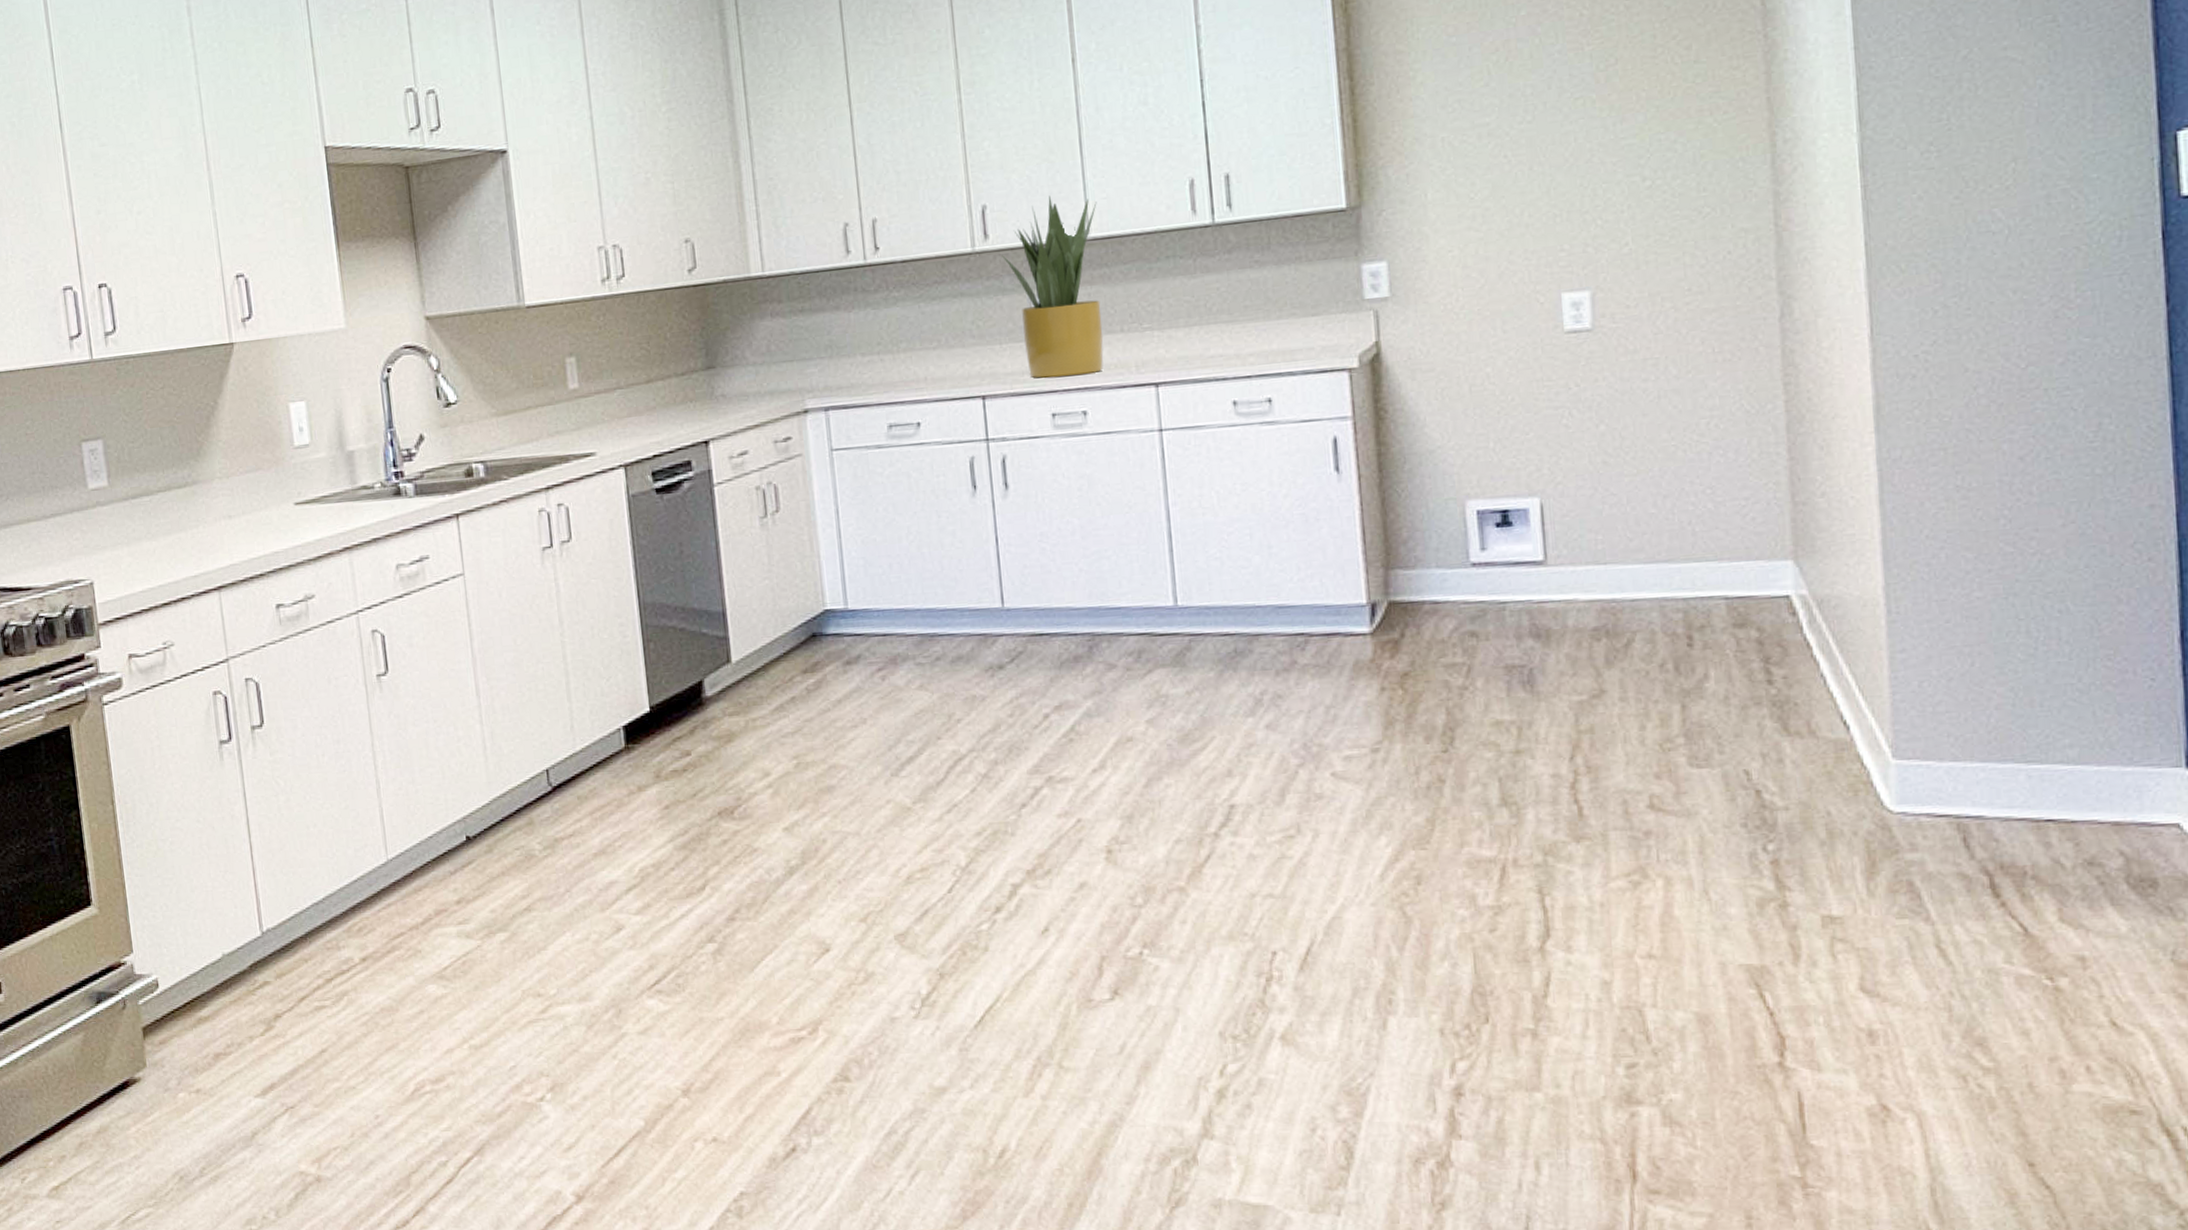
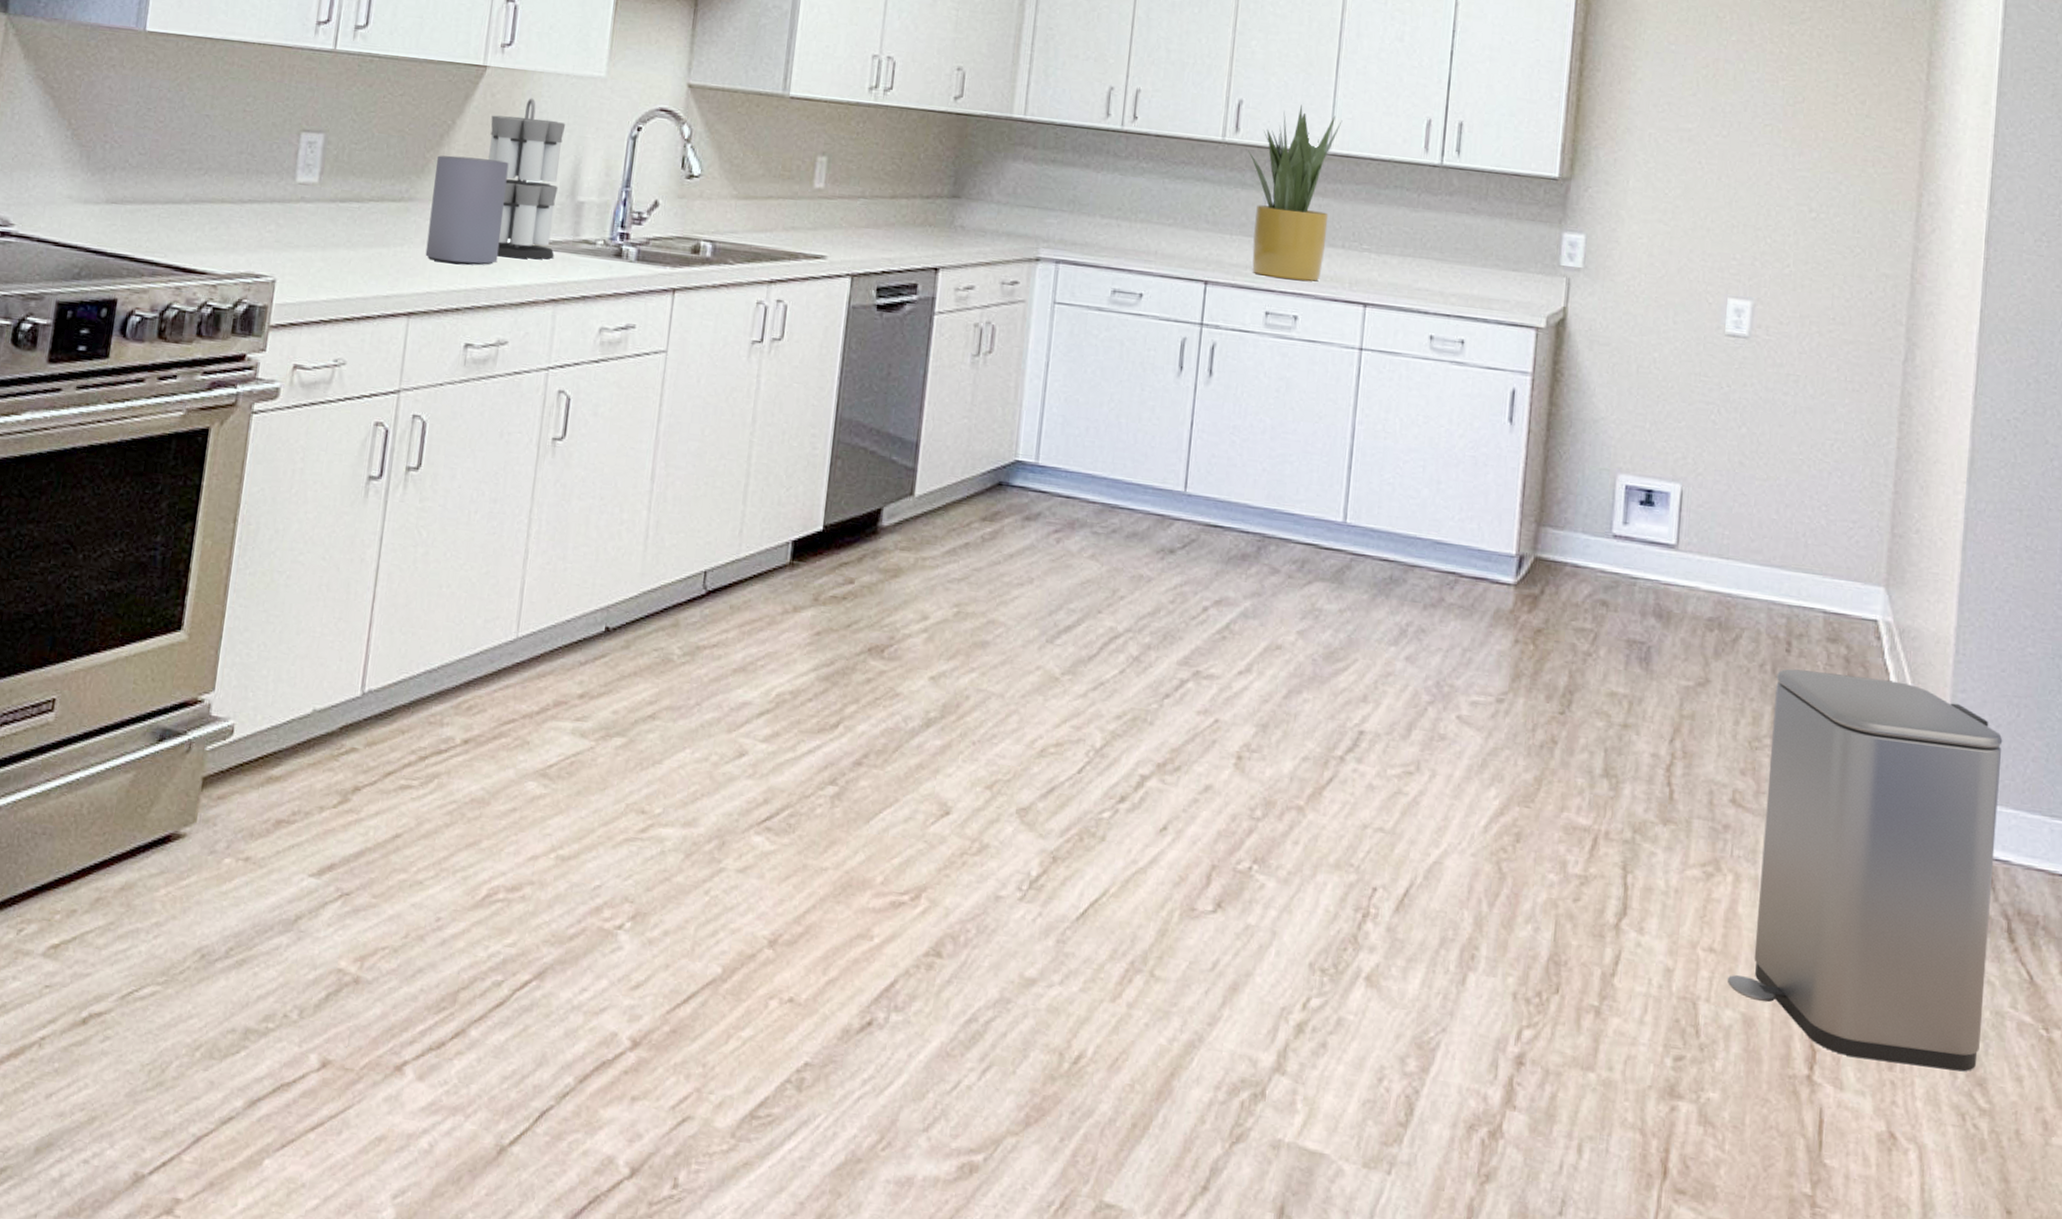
canister: none [208,428,287,535] -> present [425,155,509,266]
spice rack: none [249,363,338,518] -> present [488,98,566,260]
pedal bin: none [1674,654,1974,1038] -> present [1728,668,2003,1072]

